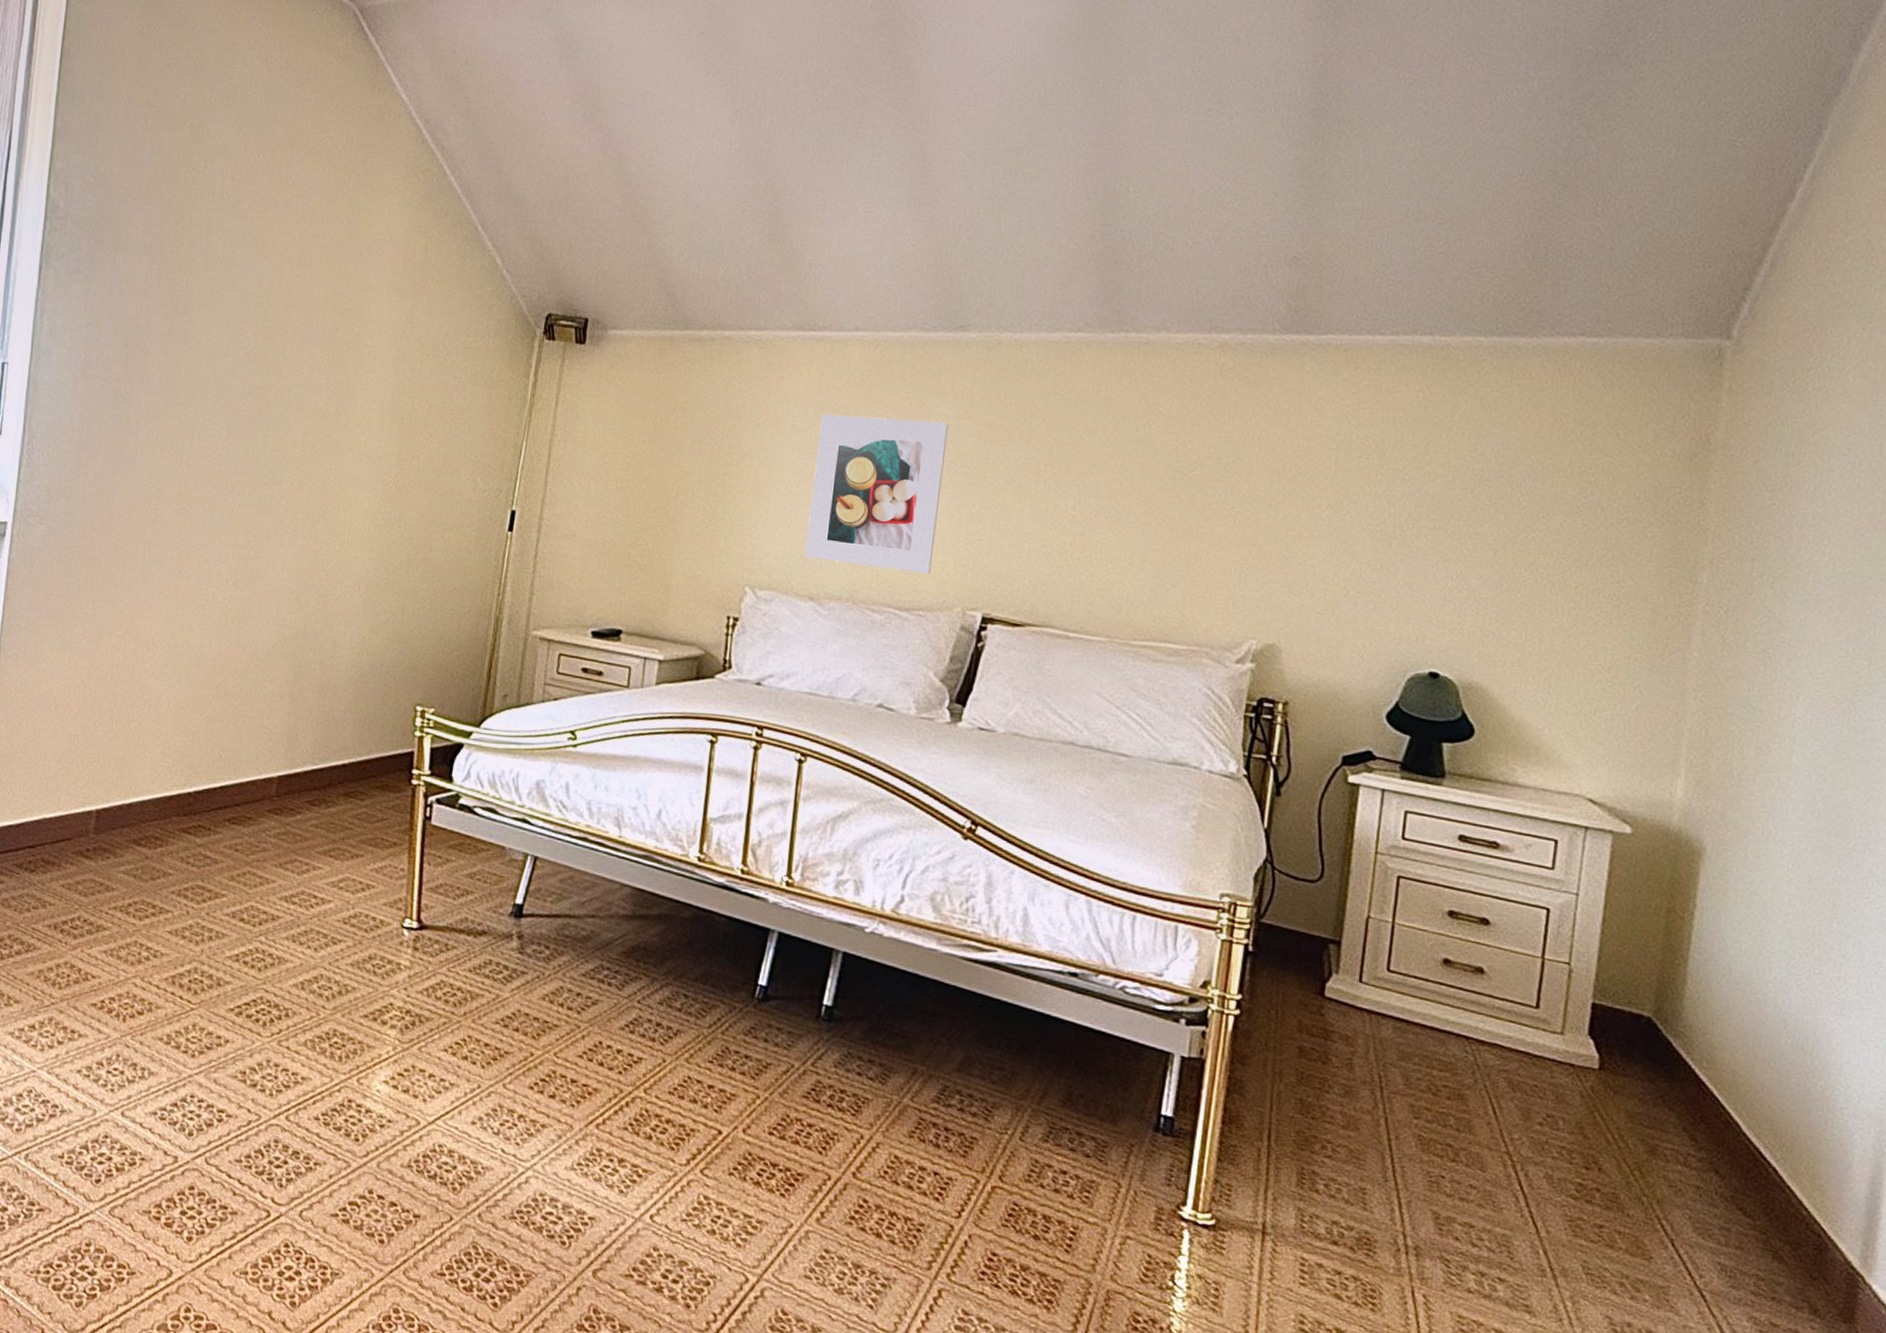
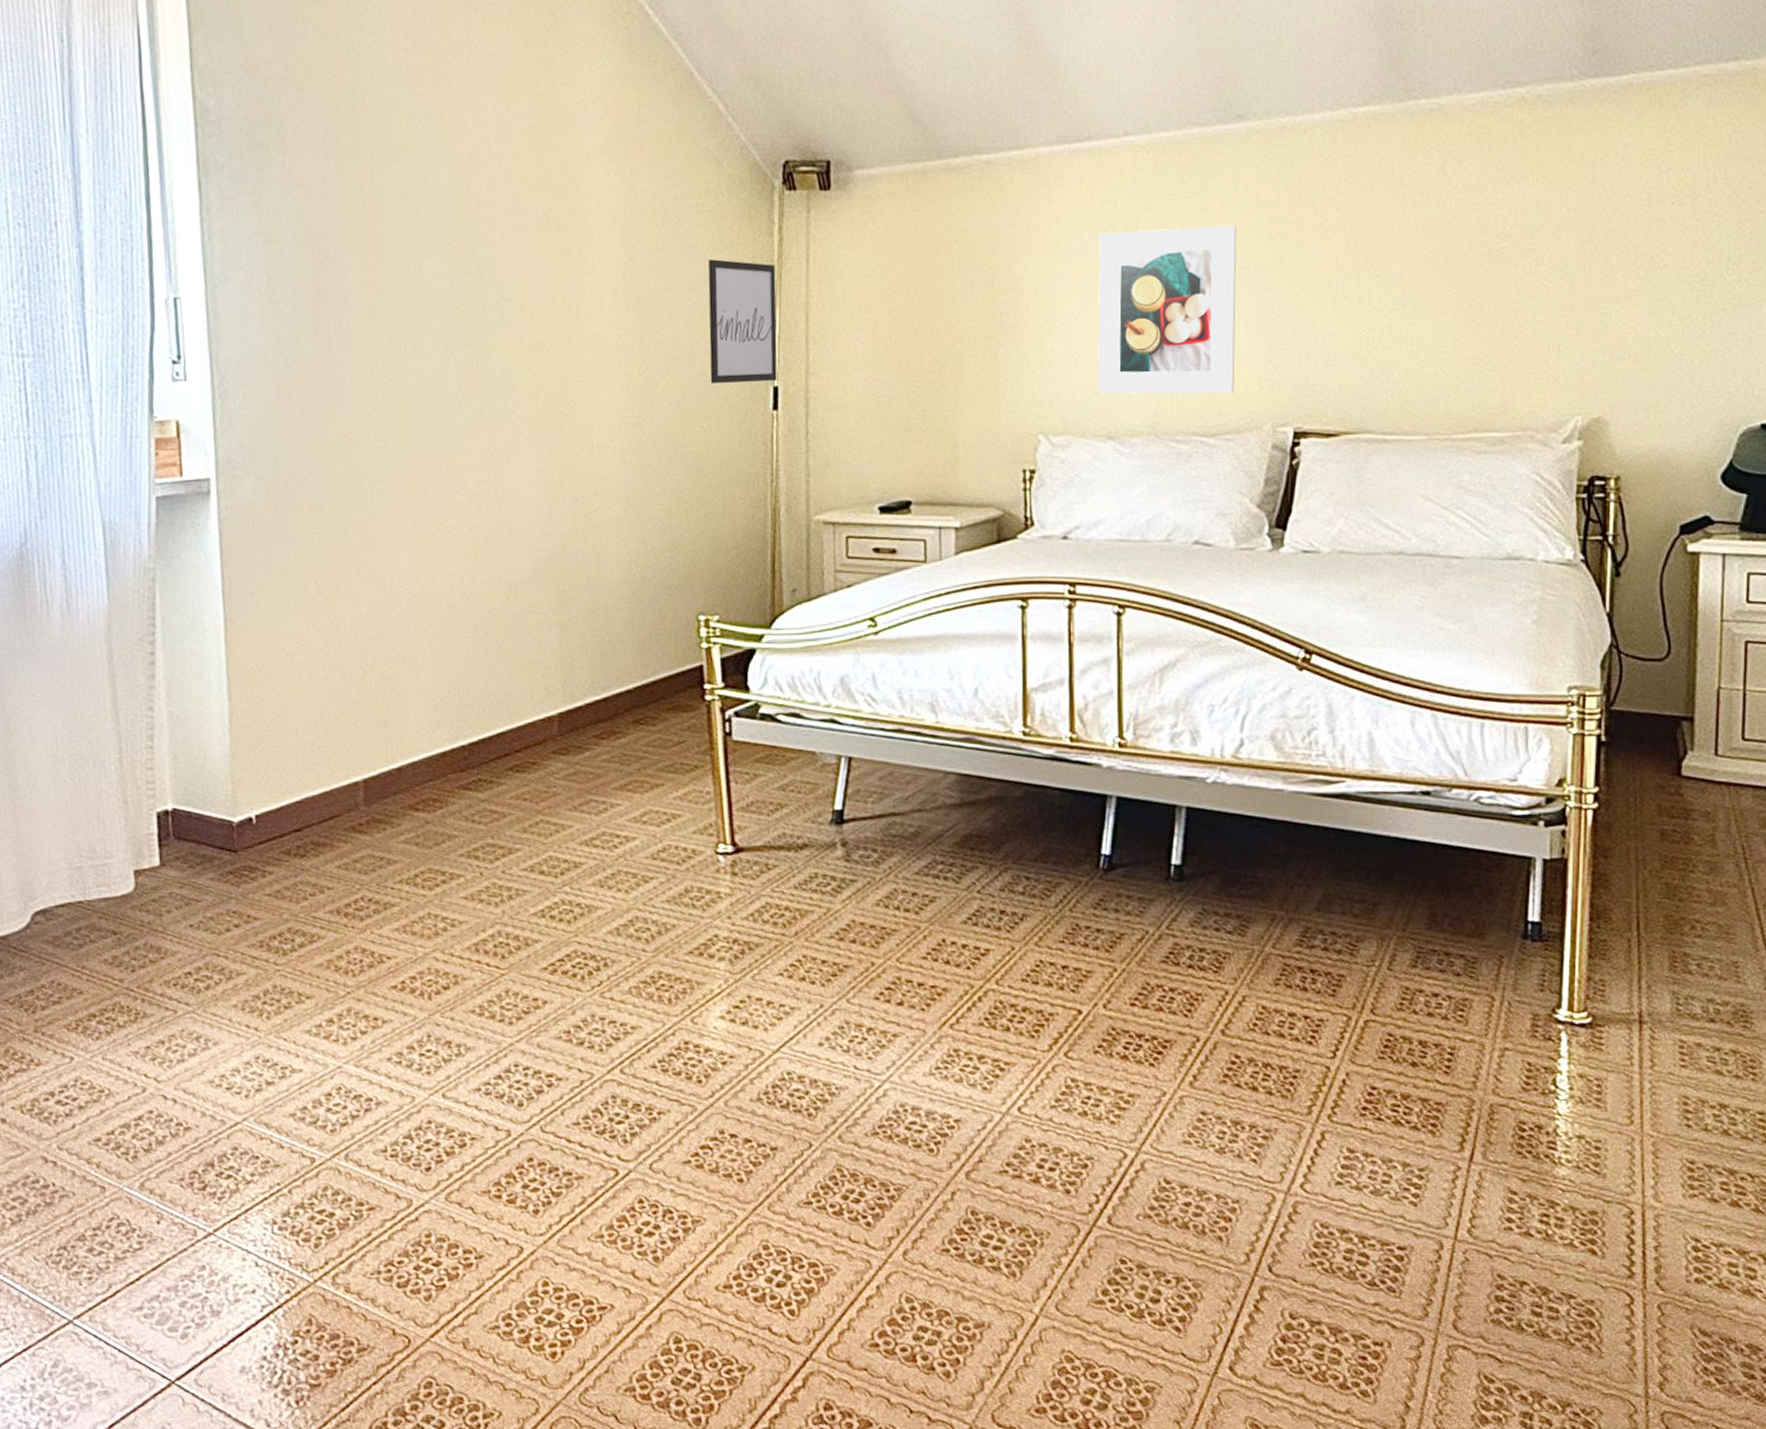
wall art: none [455,391,527,505] -> present [708,259,777,383]

